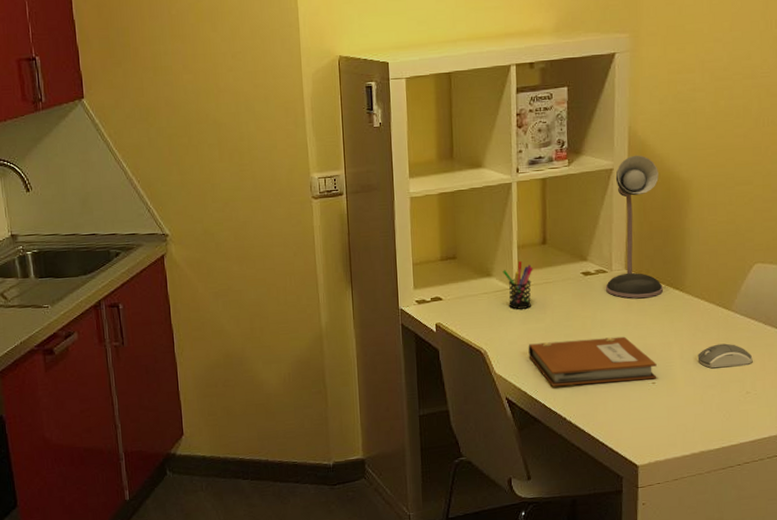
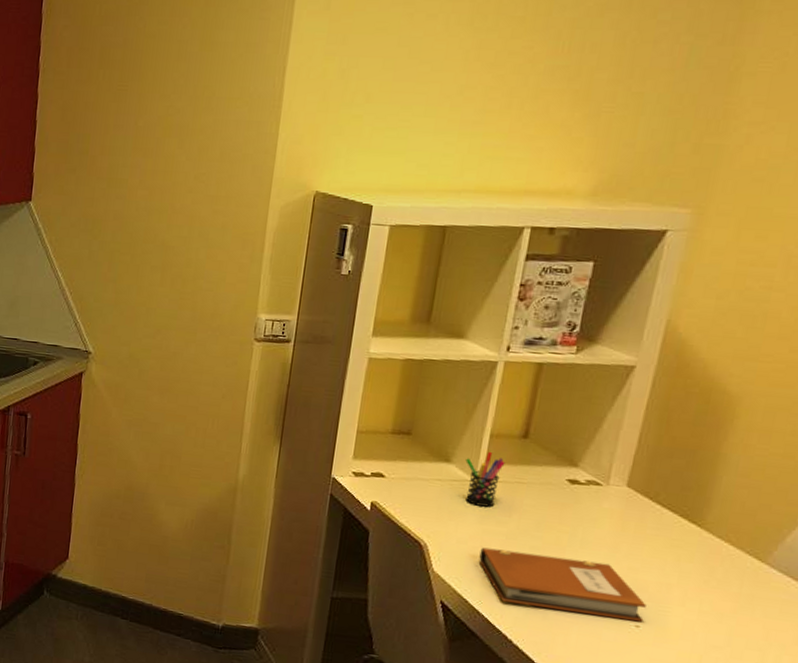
desk lamp: present [605,155,663,299] -> none [594,354,698,526]
computer mouse: present [697,343,753,369] -> none [704,599,785,633]

